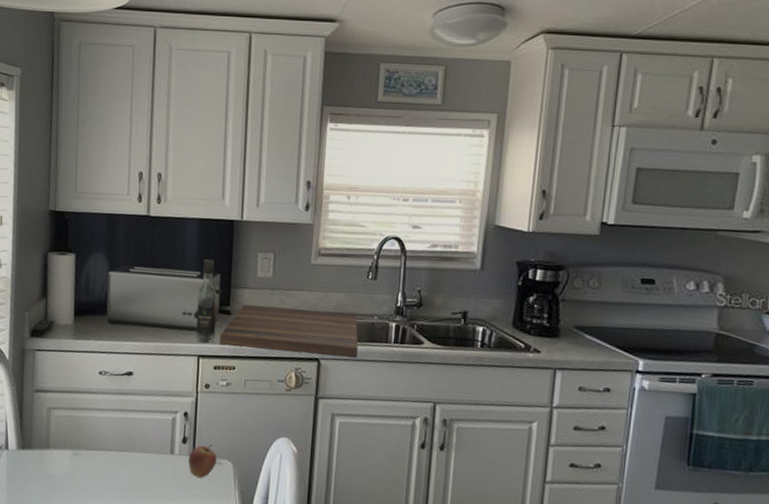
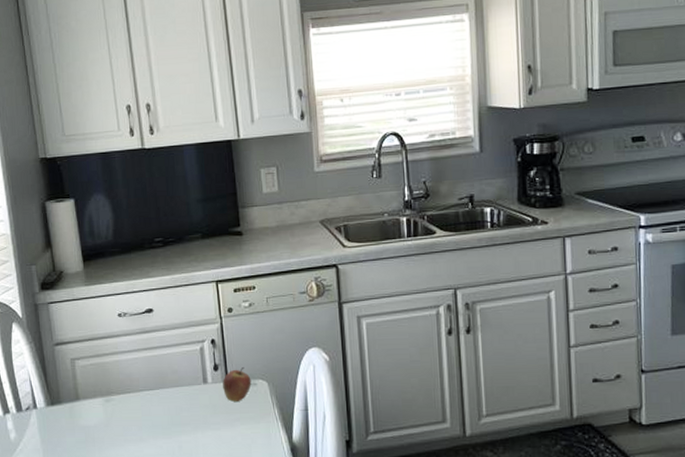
toaster: present [106,265,222,332] -> none [110,194,231,264]
bottle: present [195,258,218,343] -> none [205,182,230,267]
cutting board: present [219,304,359,357] -> none [235,215,374,266]

